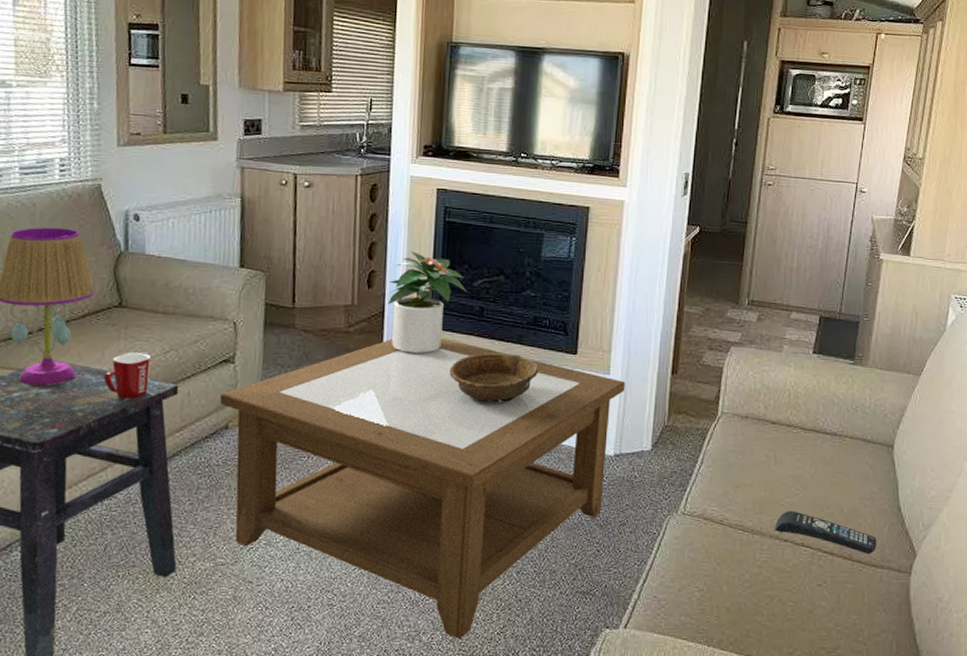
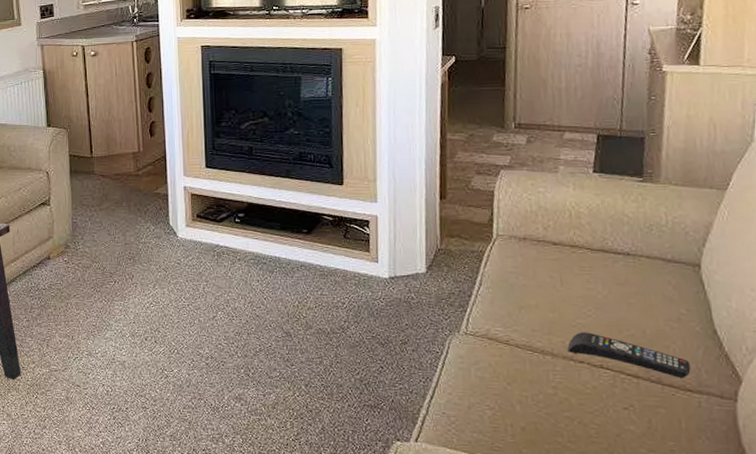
coffee table: present [219,337,626,639] -> none [41,176,394,443]
potted plant: present [388,251,467,354] -> none [168,102,236,191]
decorative bowl: present [449,353,538,403] -> none [227,187,308,232]

